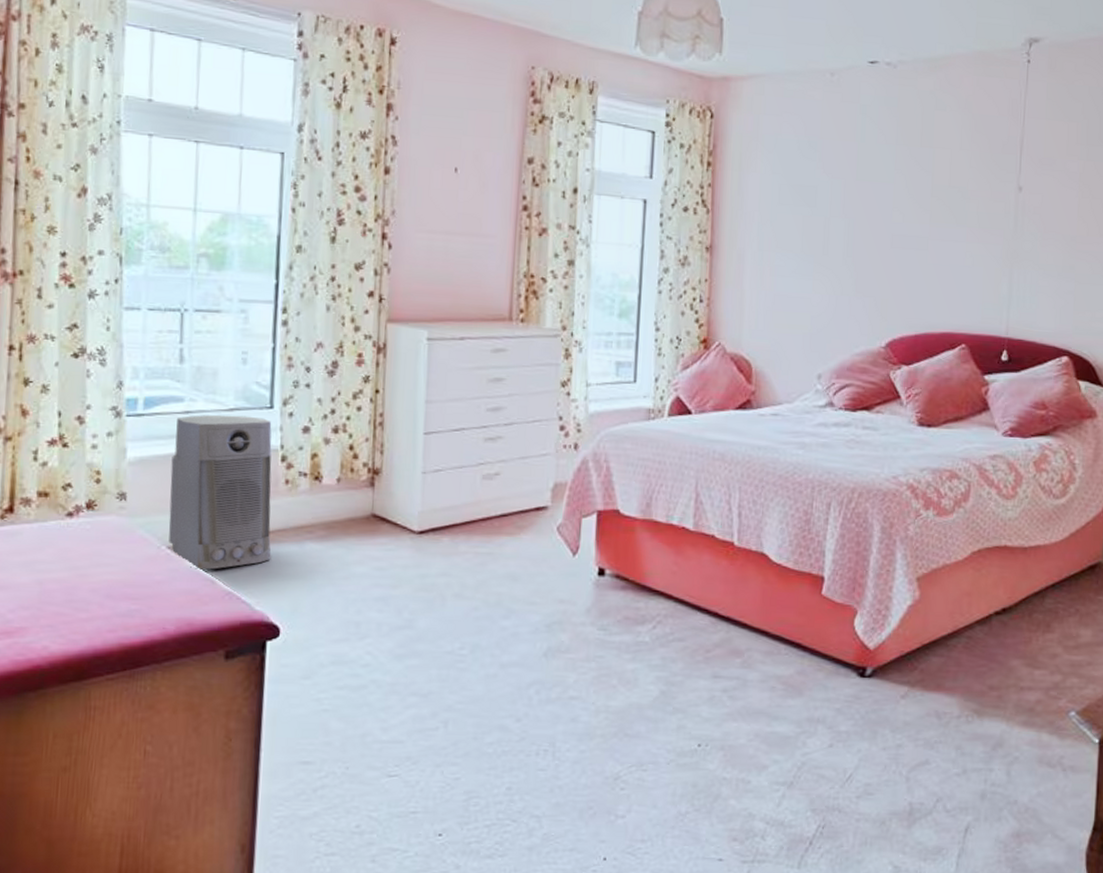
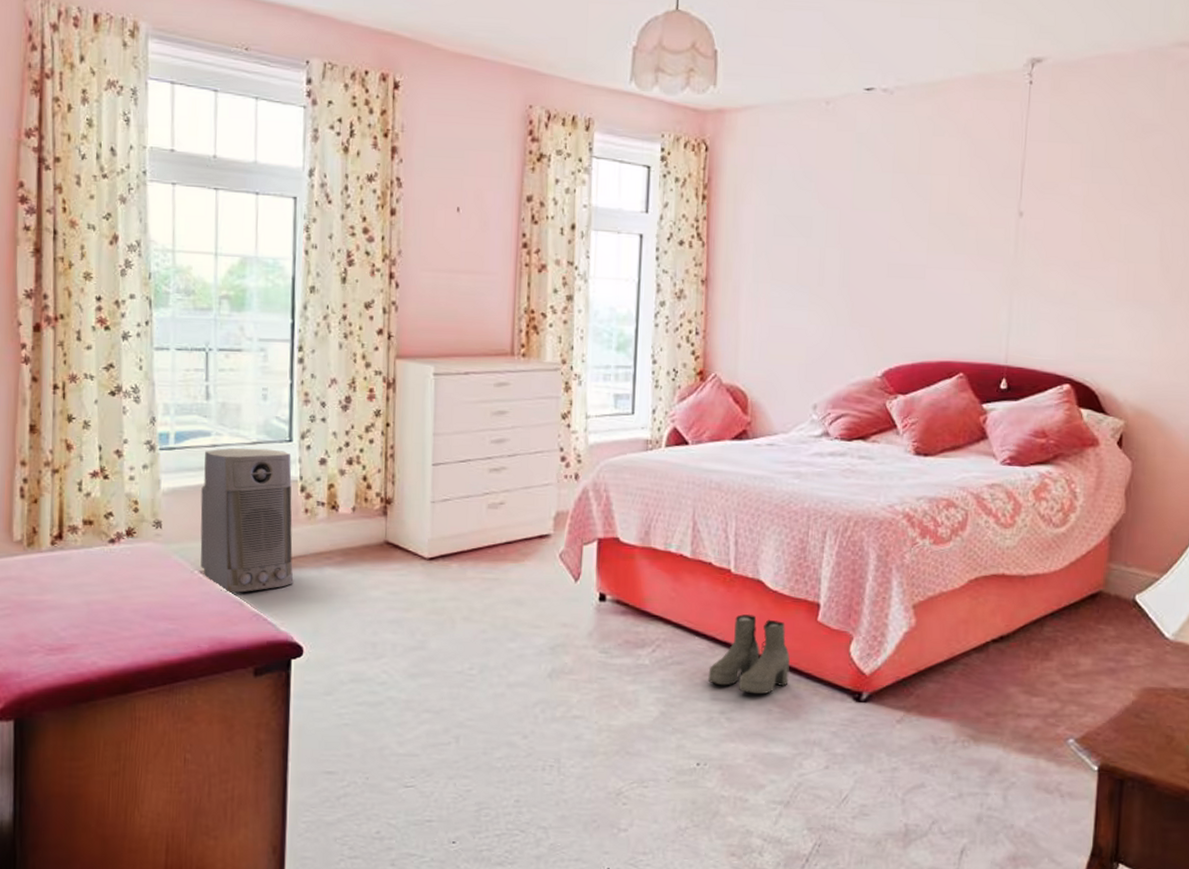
boots: none [710,587,794,671] -> present [708,613,790,695]

